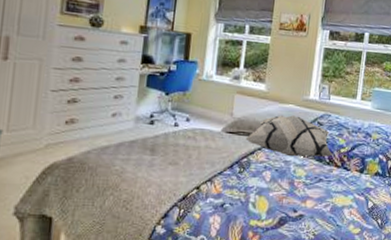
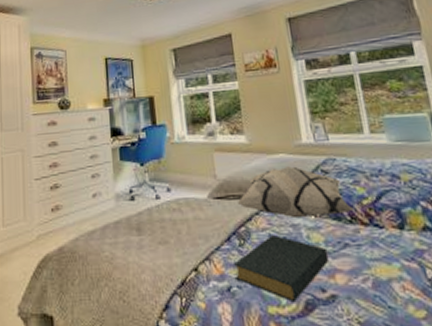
hardback book: none [230,167,306,218] -> present [234,235,329,303]

